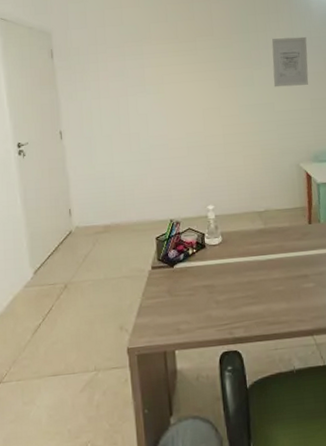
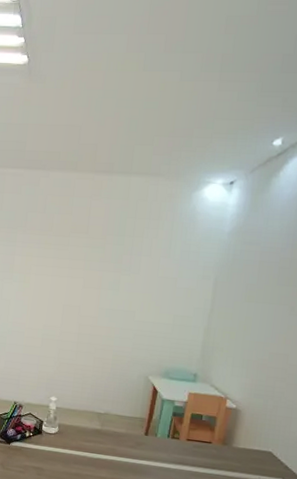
wall art: present [271,36,309,87] -> none [139,246,184,300]

